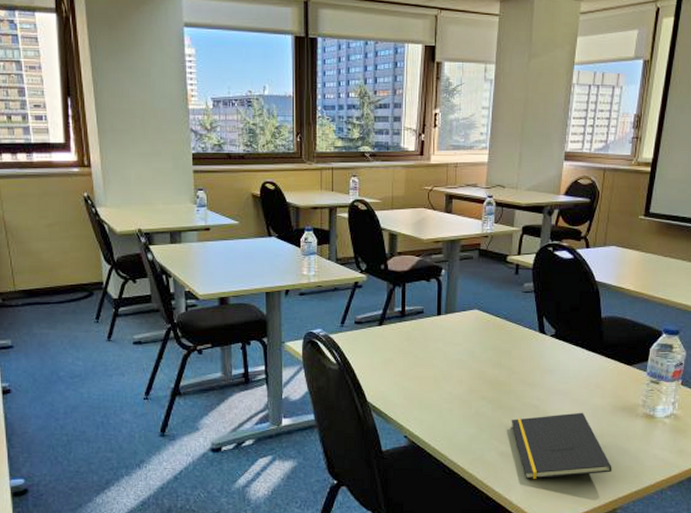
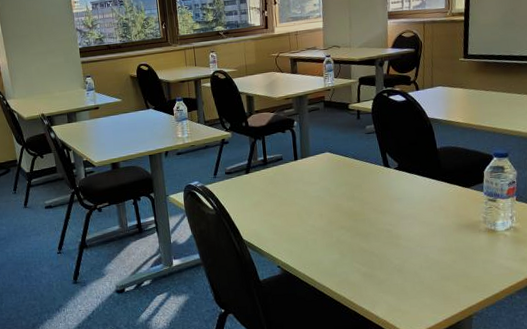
notepad: present [511,412,612,479] -> none [368,232,464,295]

